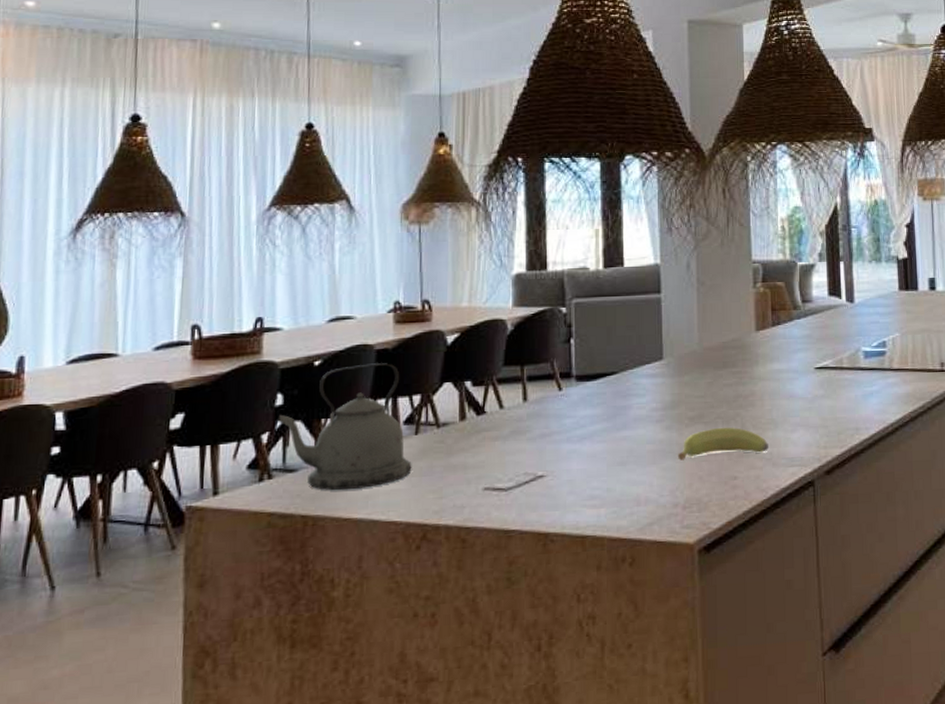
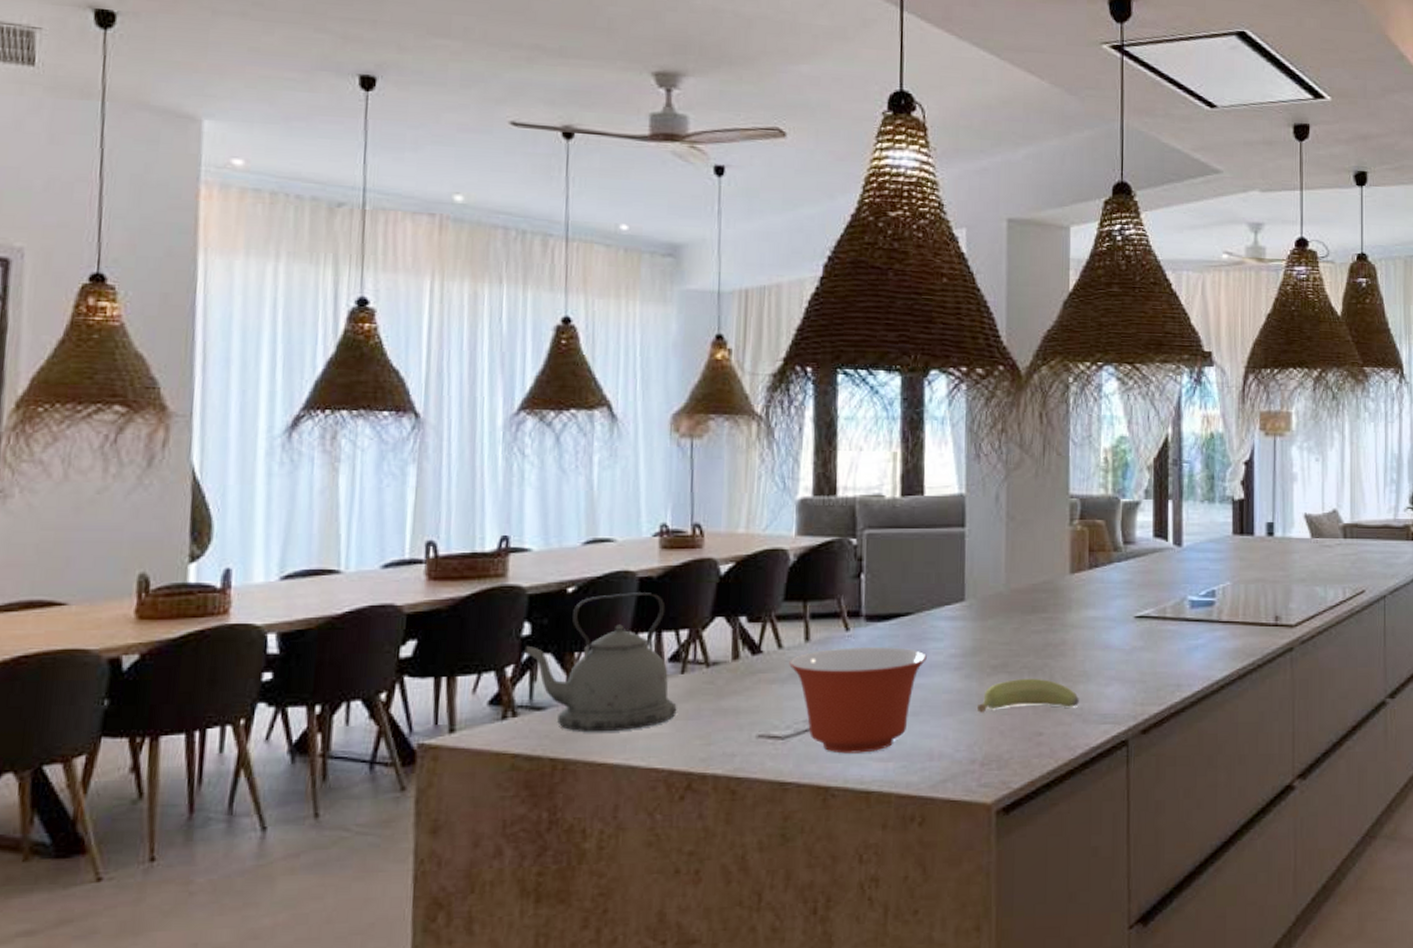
mixing bowl: none [510,404,631,502] -> present [789,647,927,754]

